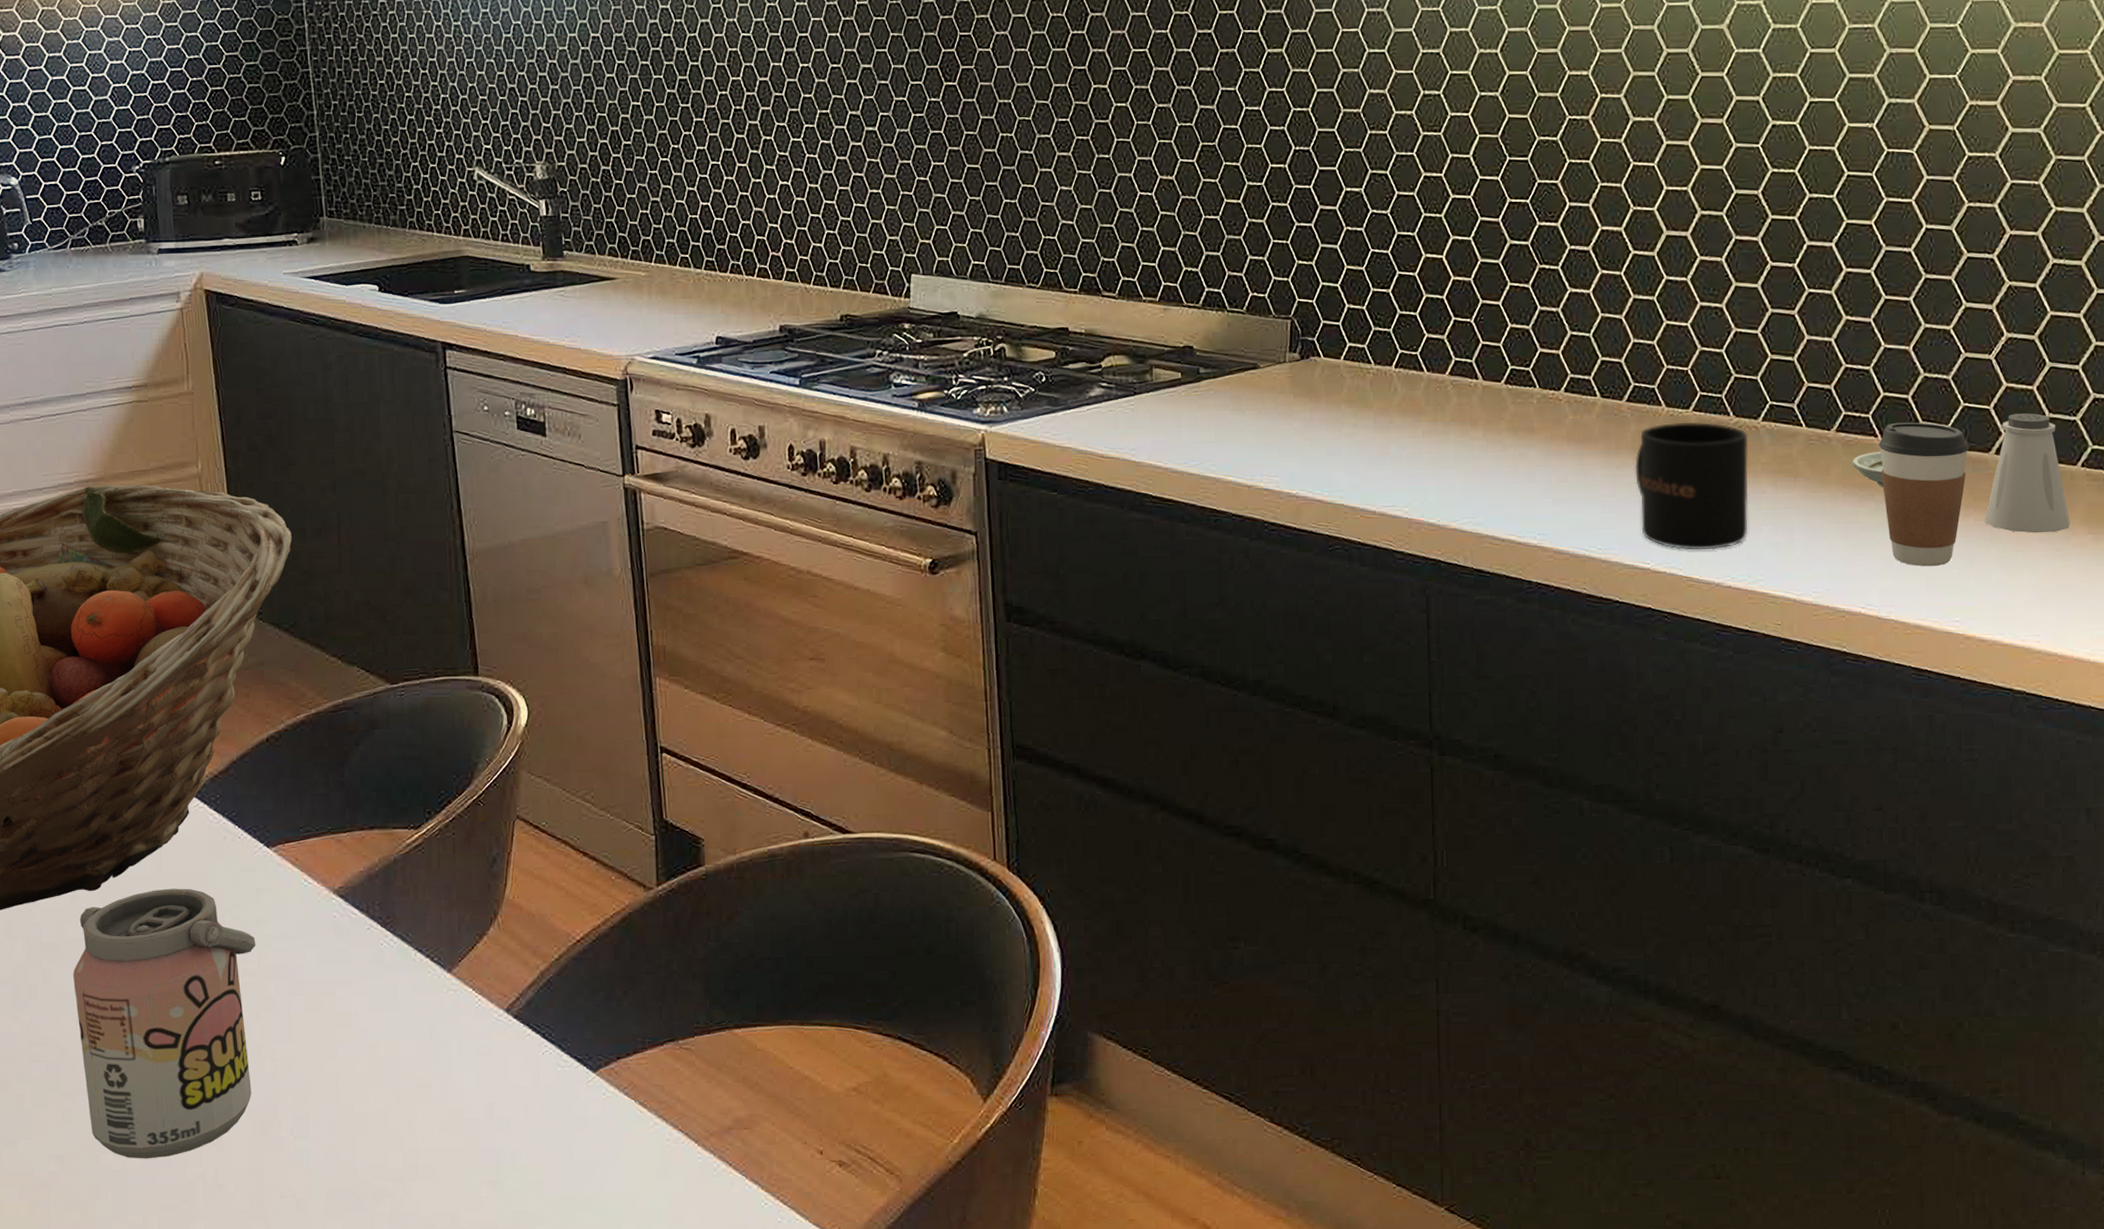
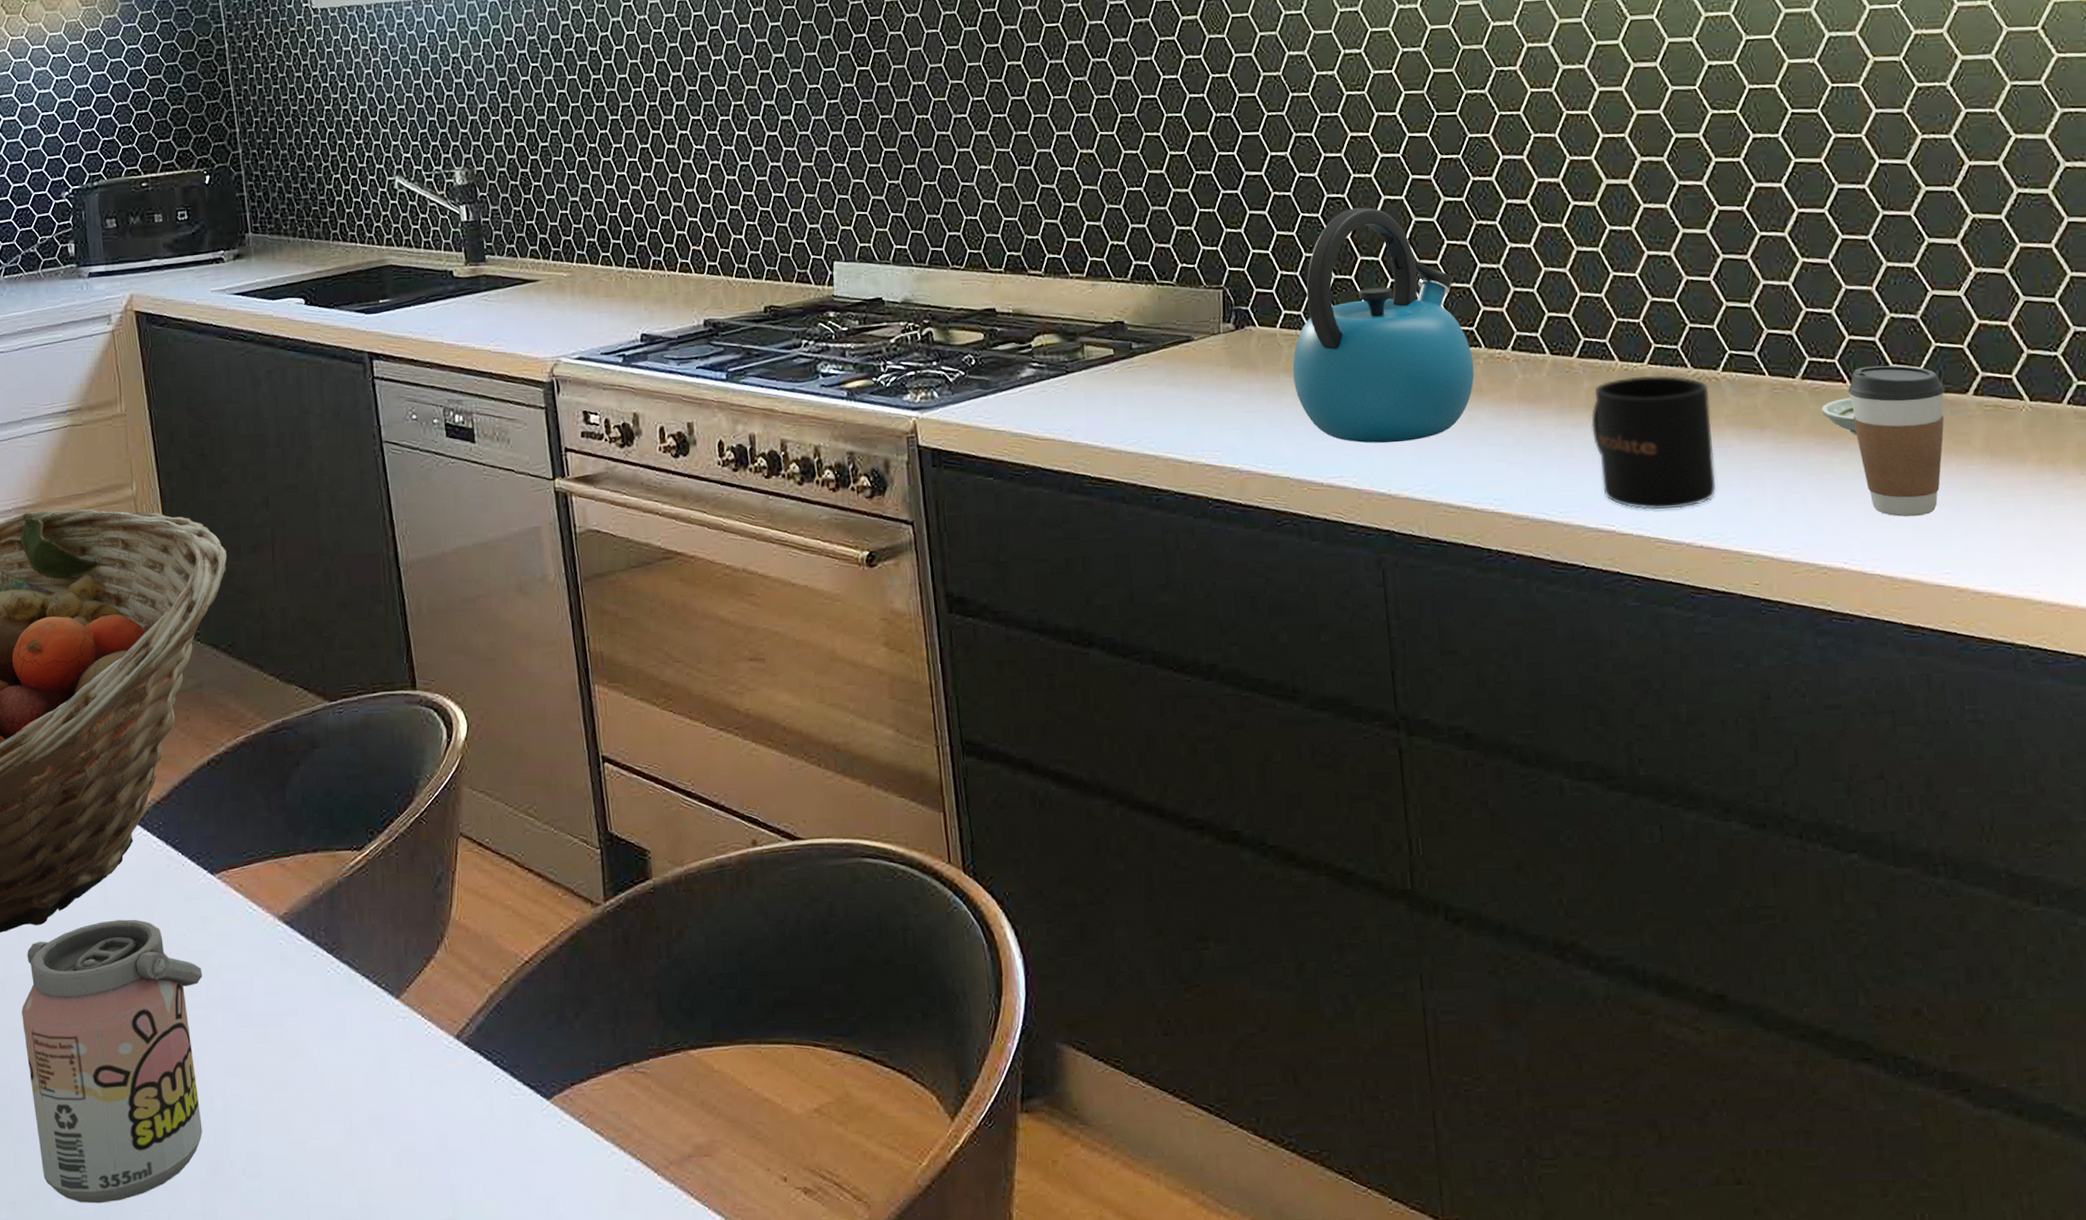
kettle: none [1354,246,1527,476] -> present [1292,207,1474,443]
saltshaker: present [1984,413,2071,534] -> none [1967,350,2062,477]

